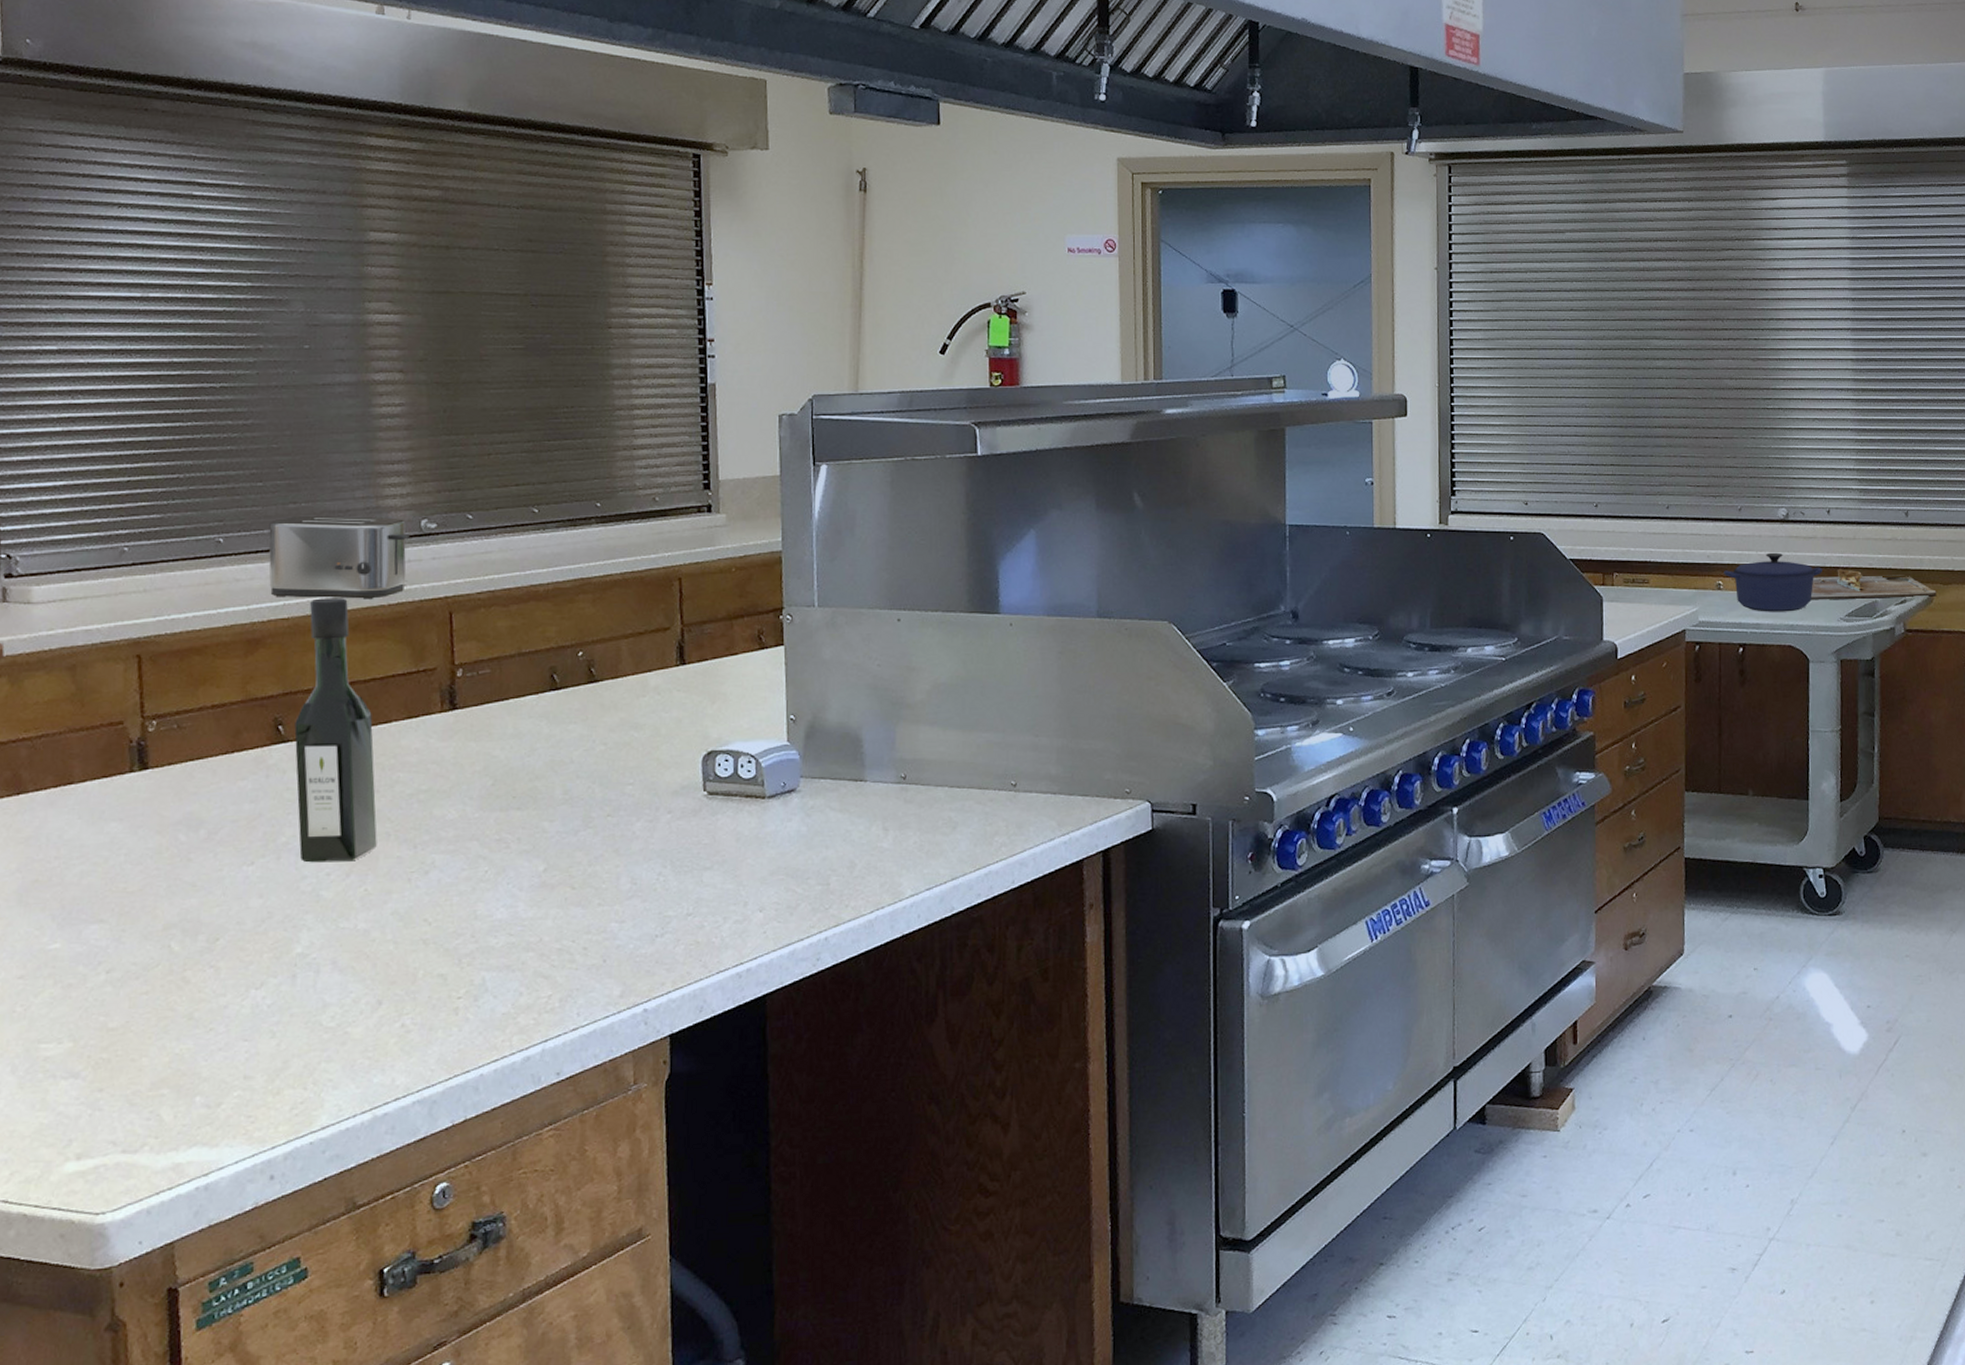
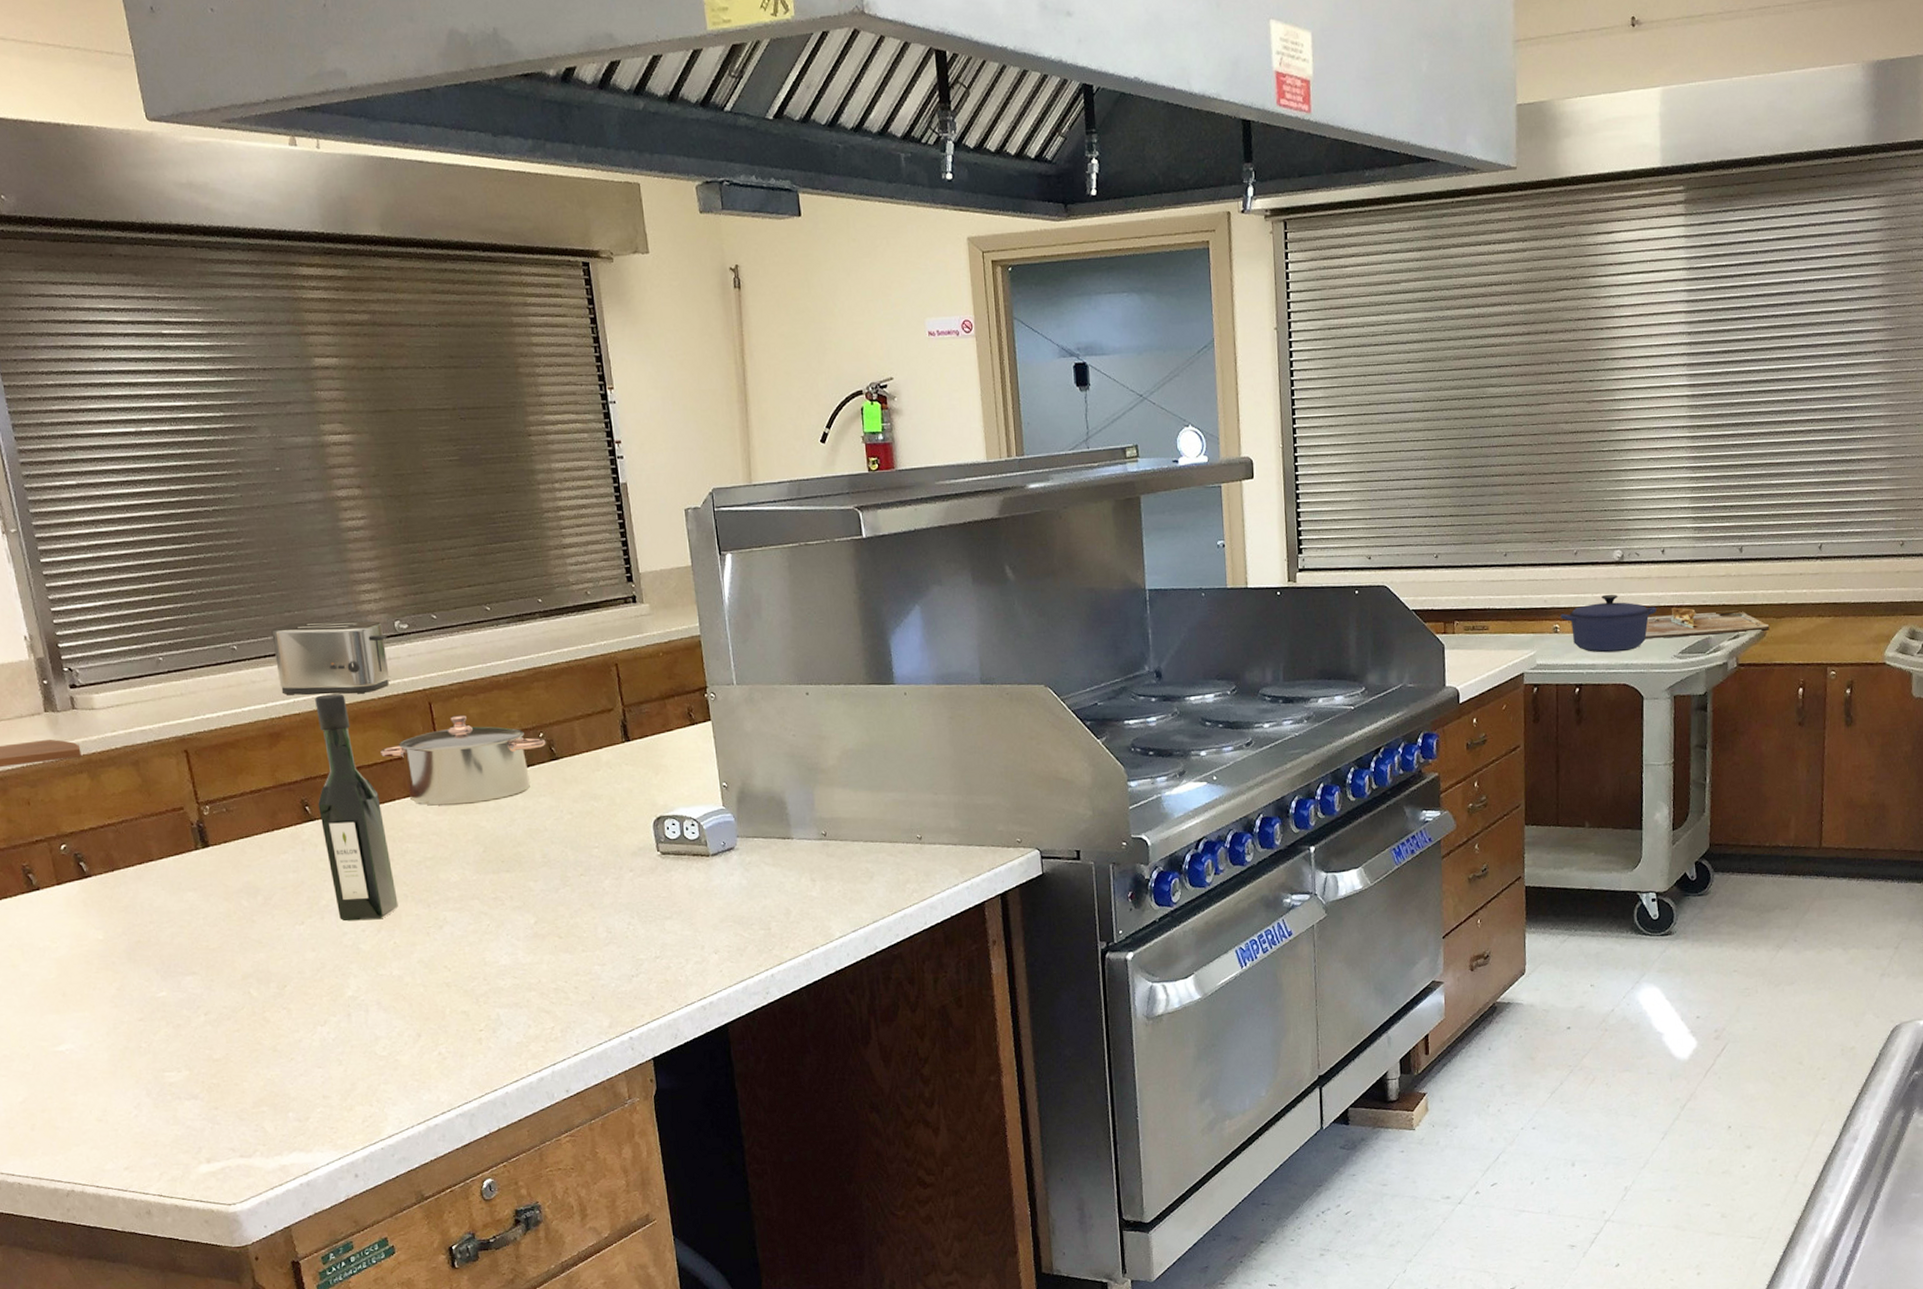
cooking pot: none [382,627,585,731] -> present [381,714,546,806]

